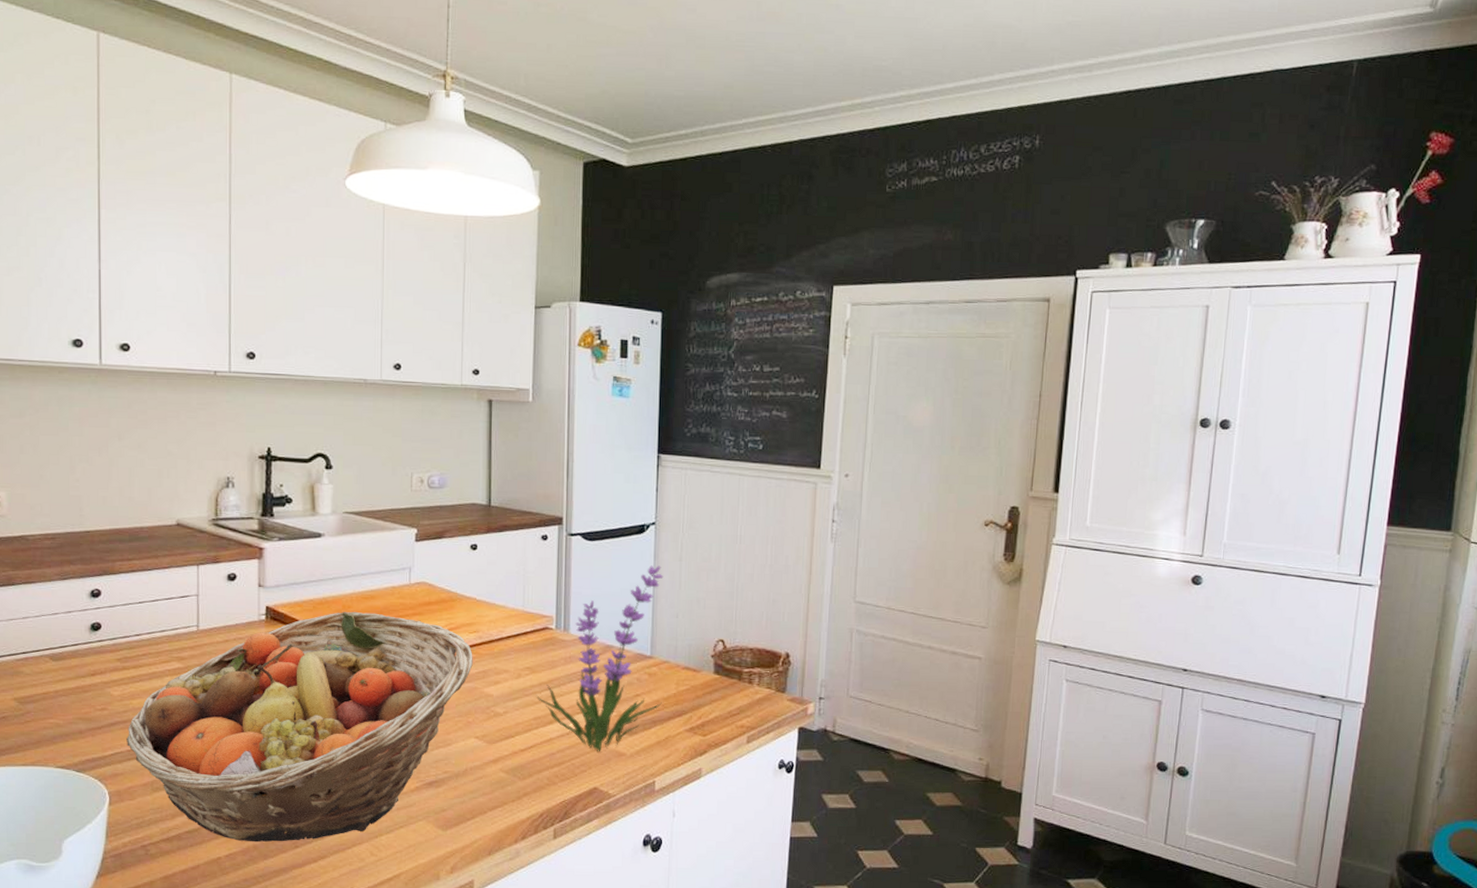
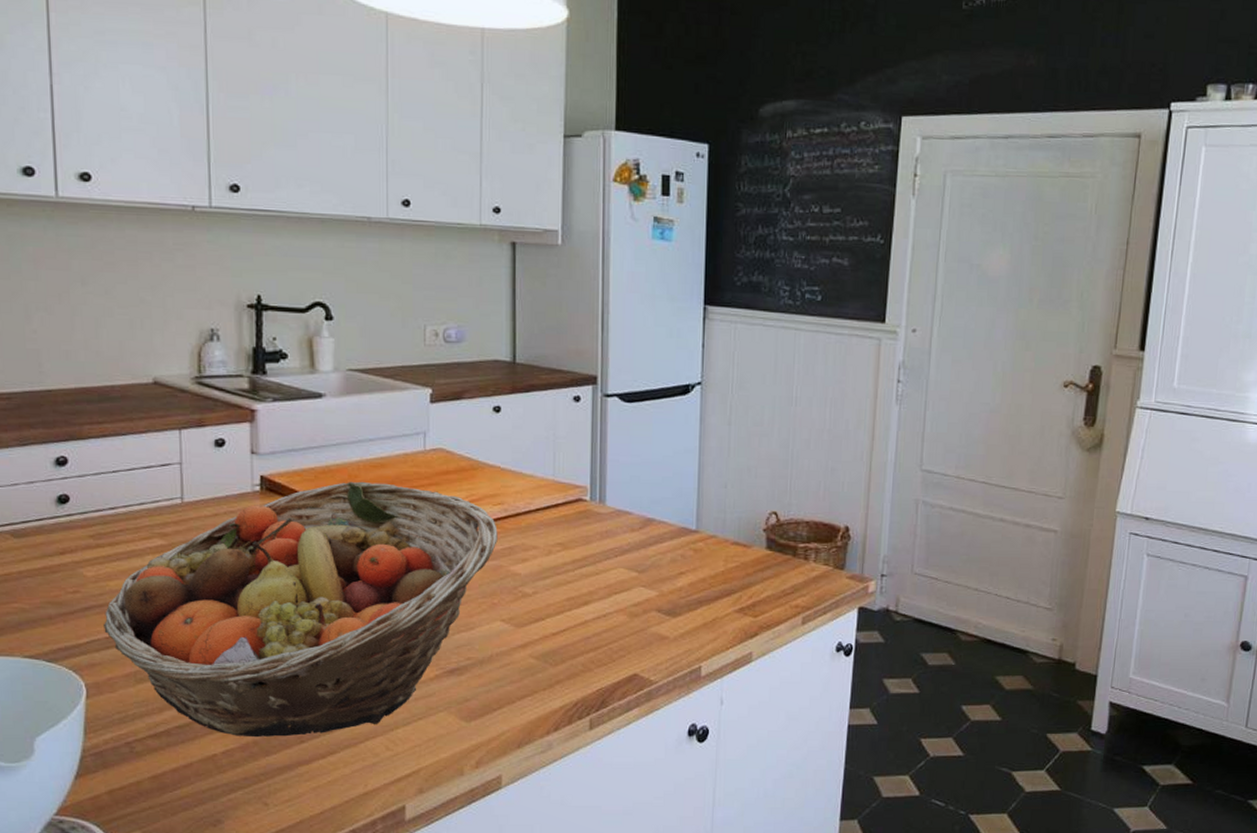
plant: present [536,565,664,752] -> none [569,430,711,636]

